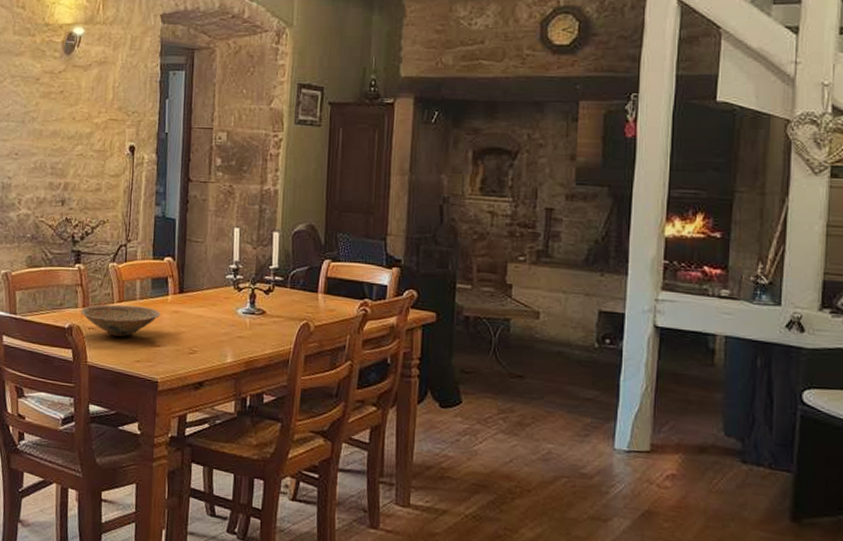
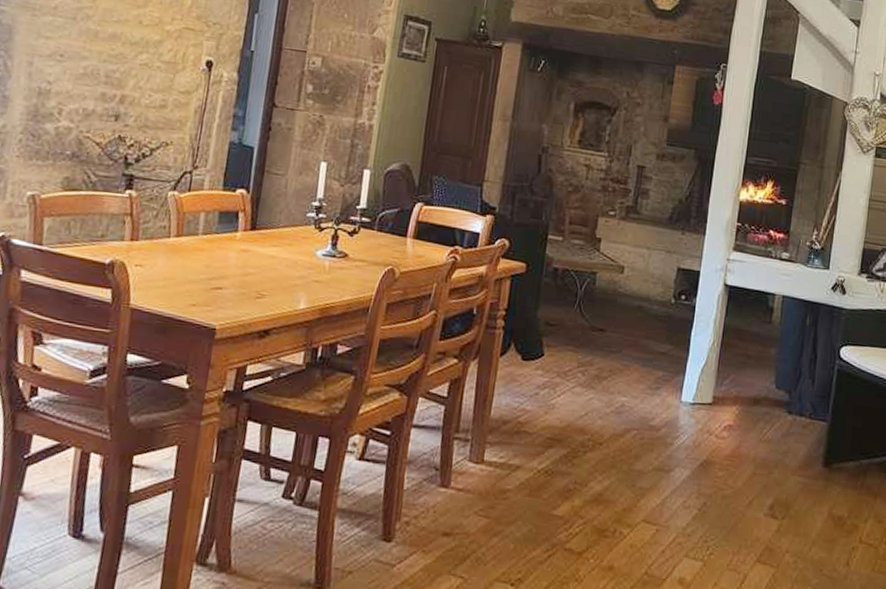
bowl: present [81,304,161,337] -> none [127,238,227,277]

